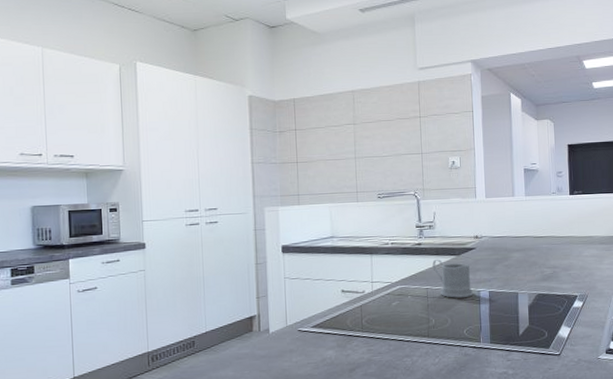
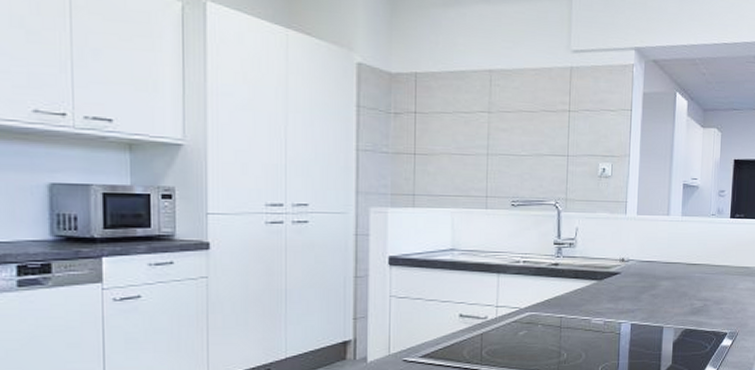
mug: present [432,259,473,298] -> none [569,283,613,330]

